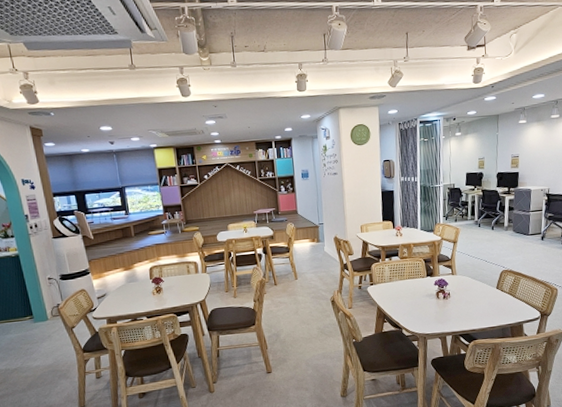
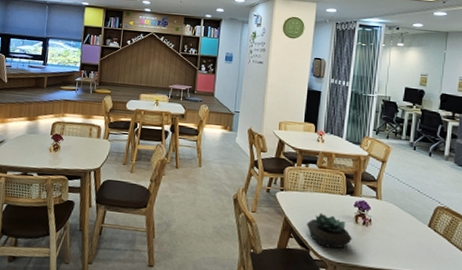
succulent plant: none [396,296,436,324] -> present [306,212,352,249]

